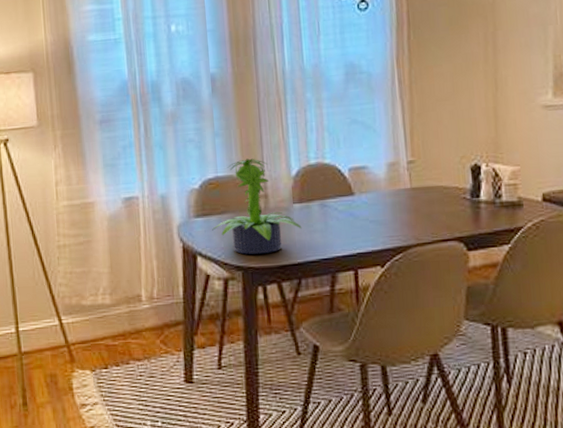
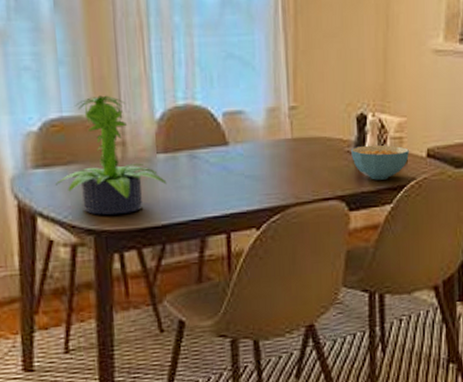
cereal bowl: none [467,191,524,223] -> present [351,145,409,180]

